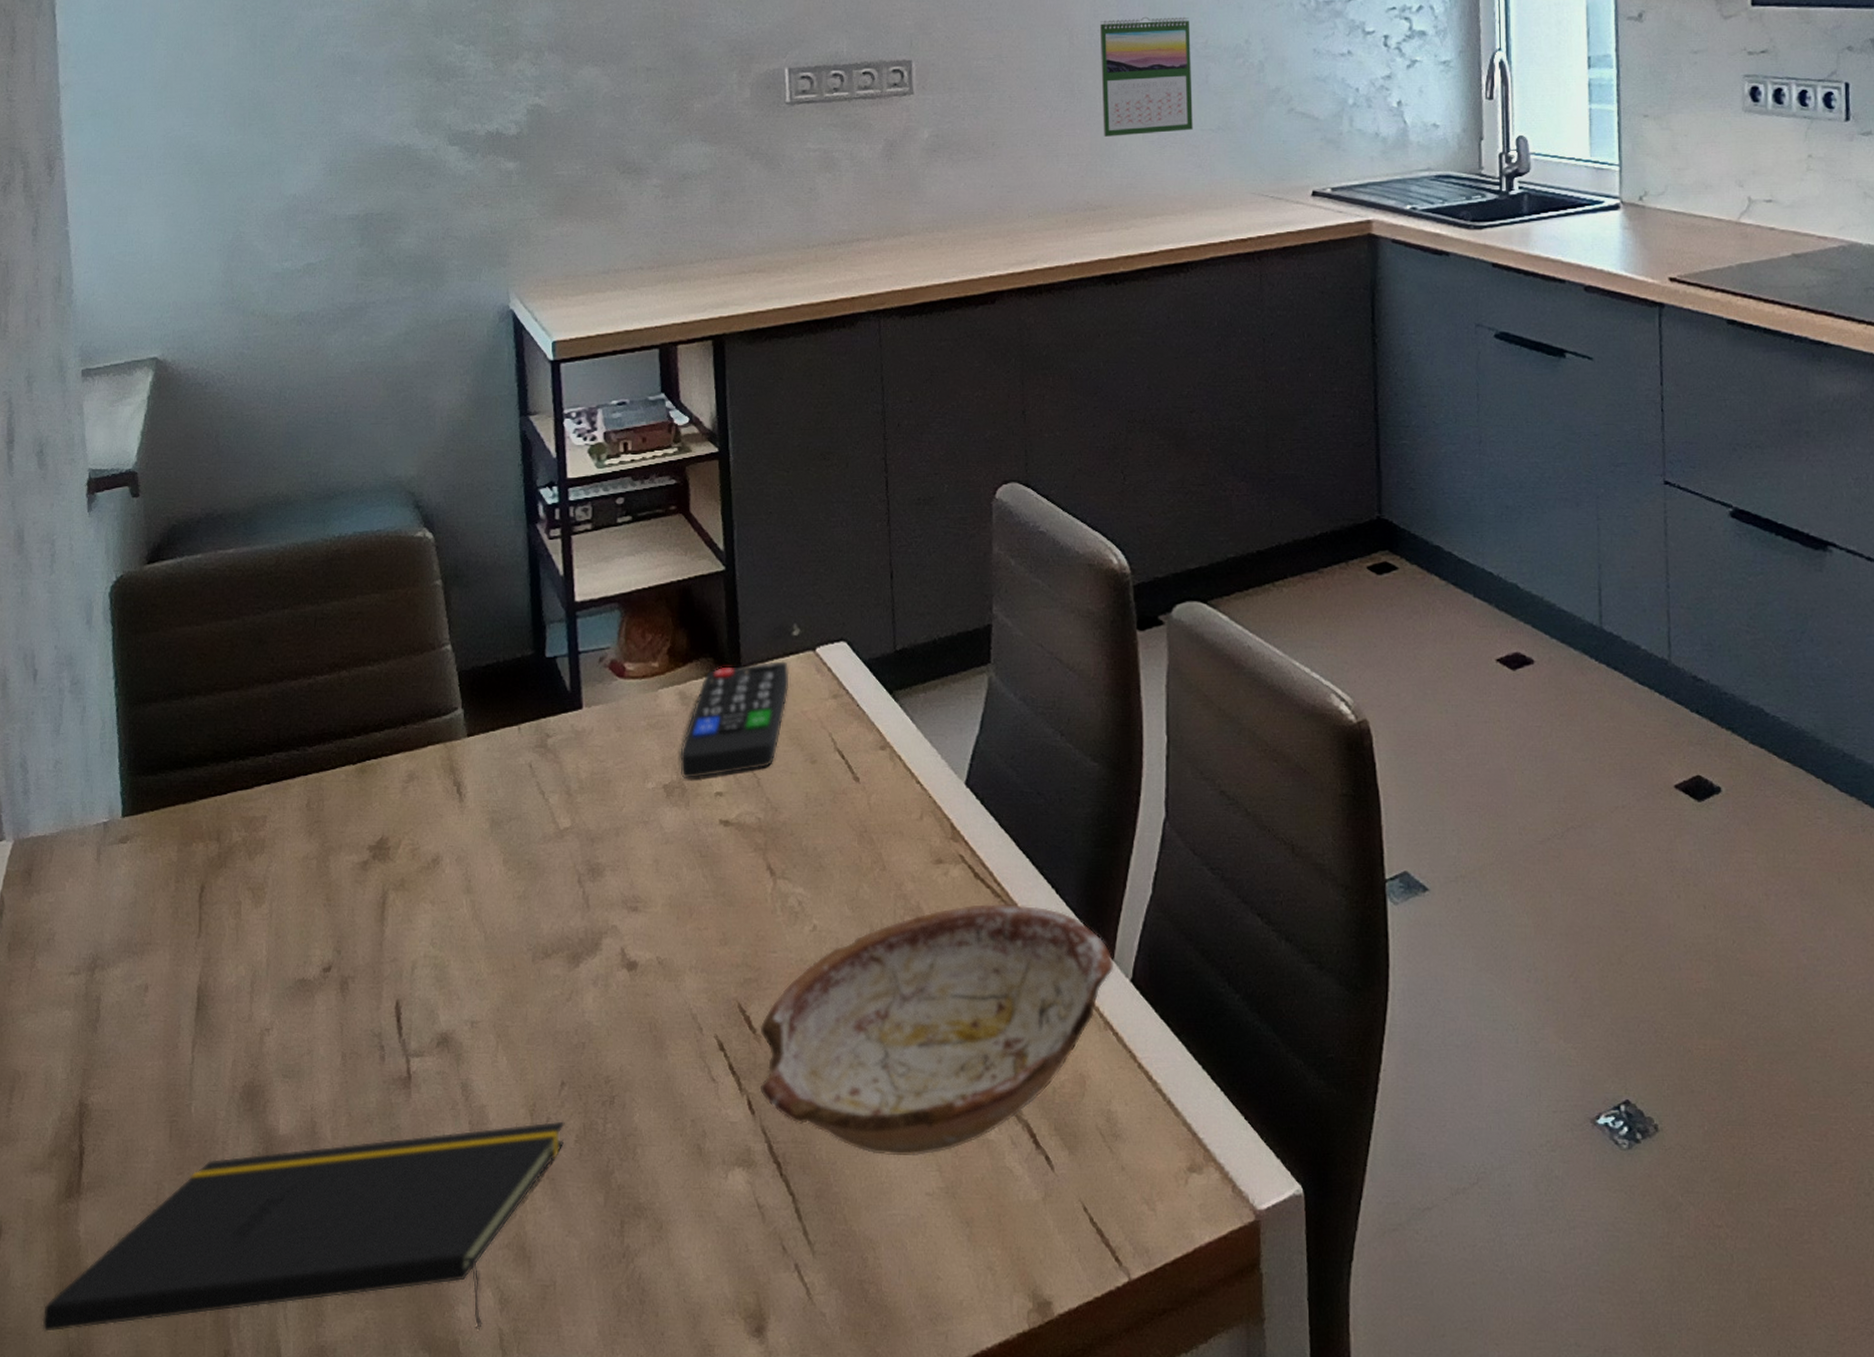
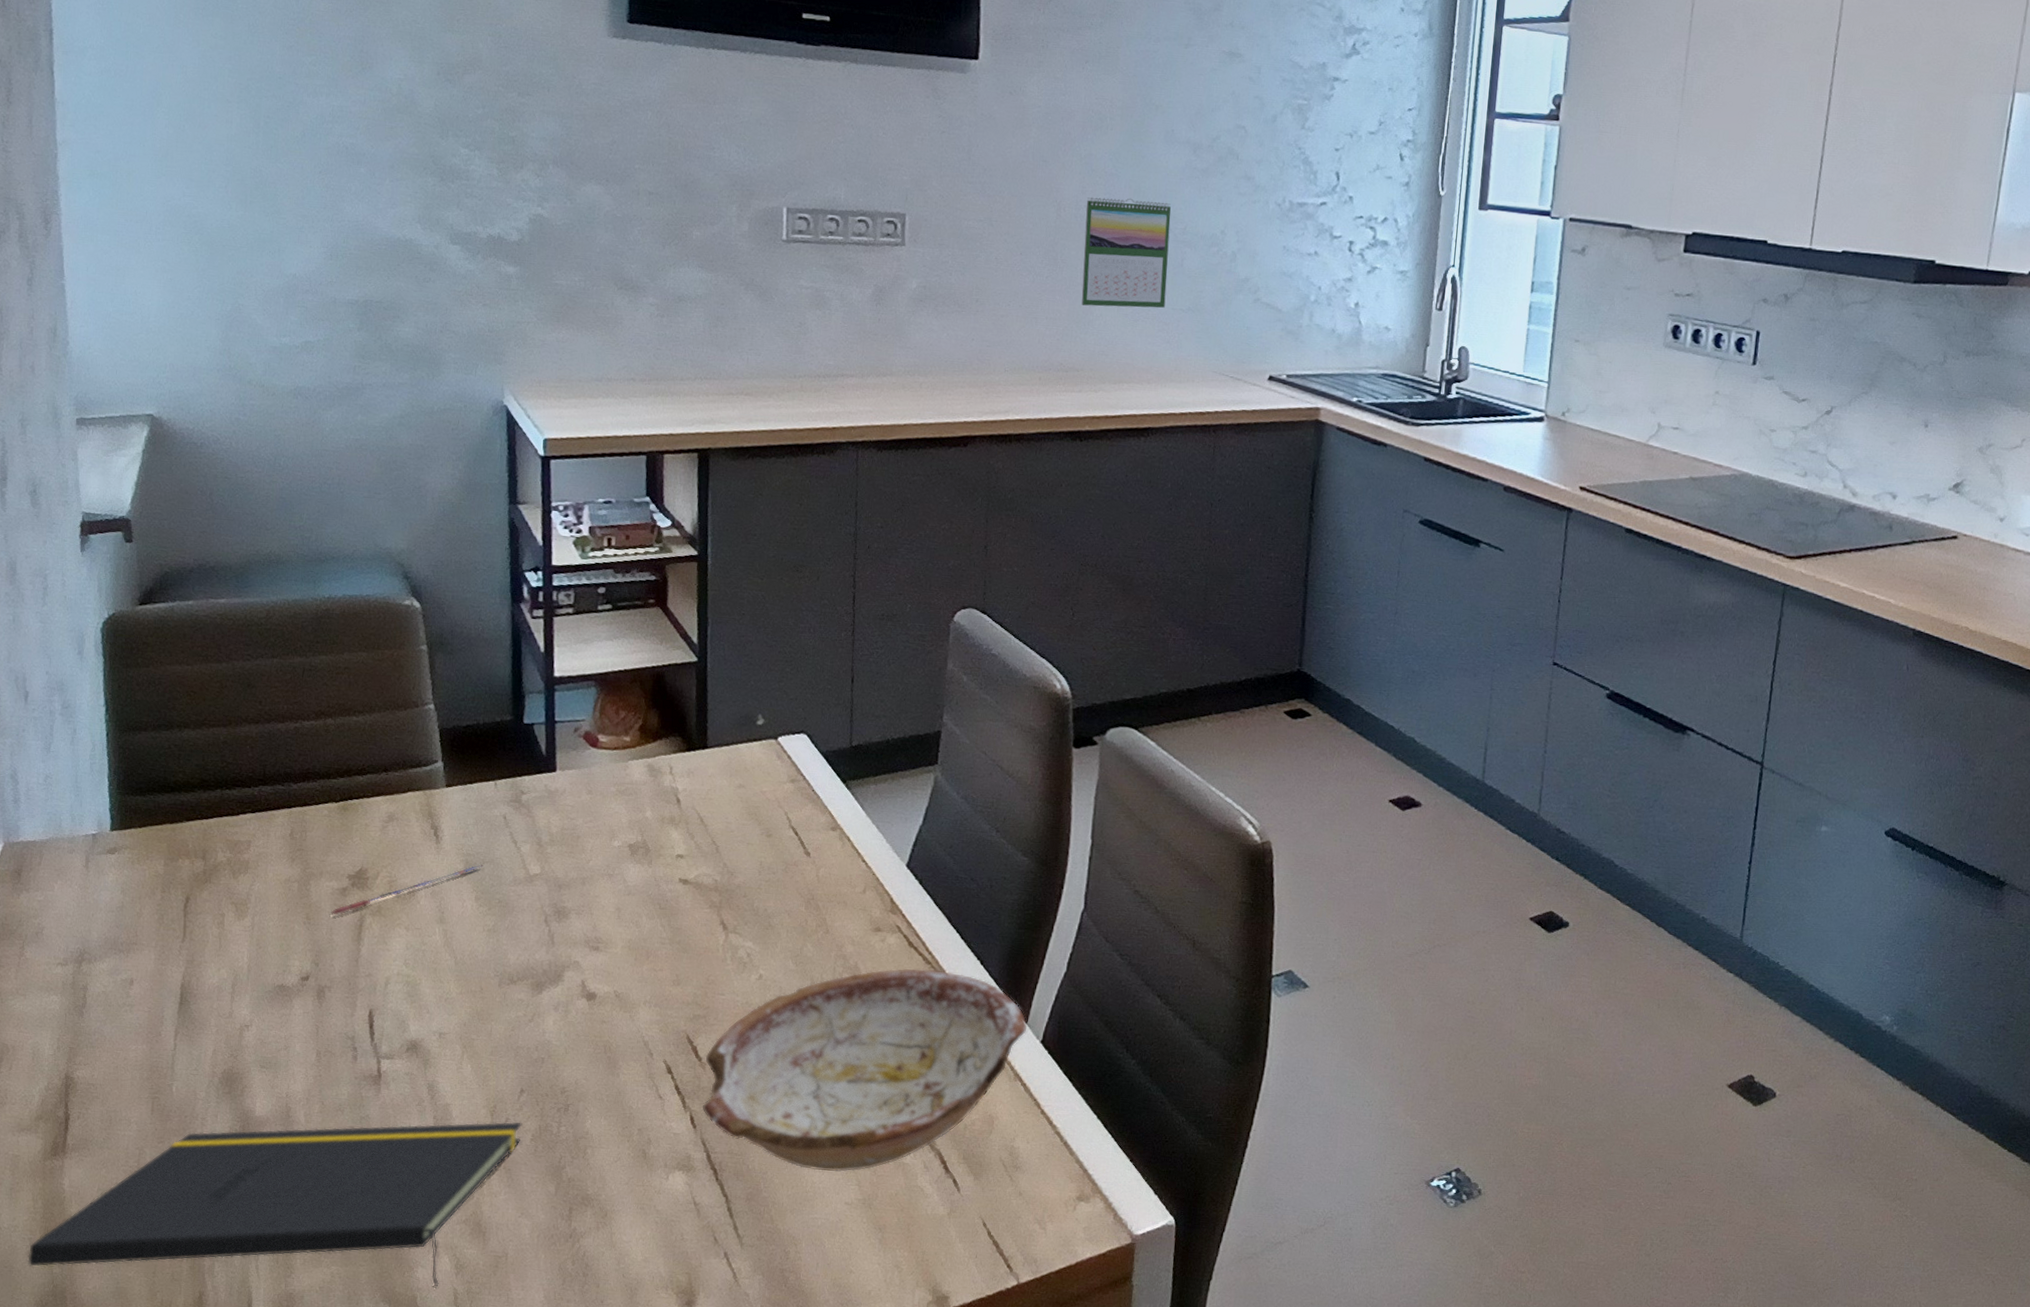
pen: none [352,821,510,895] -> present [331,864,484,917]
remote control: present [680,661,789,778] -> none [645,745,752,841]

